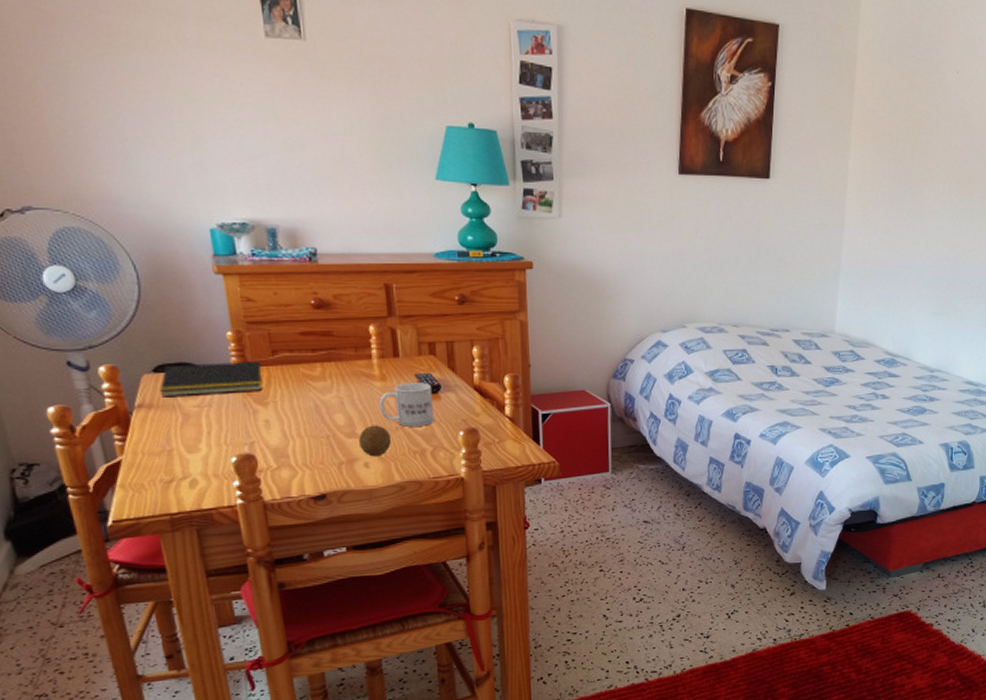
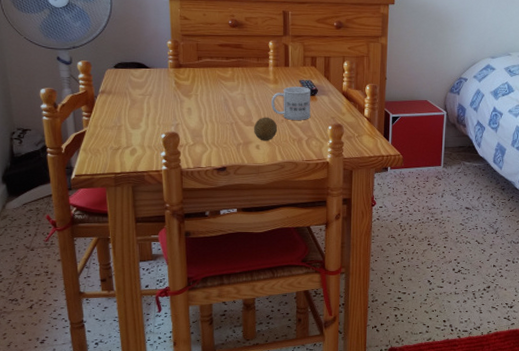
notepad: present [159,360,262,398] -> none [117,63,190,87]

